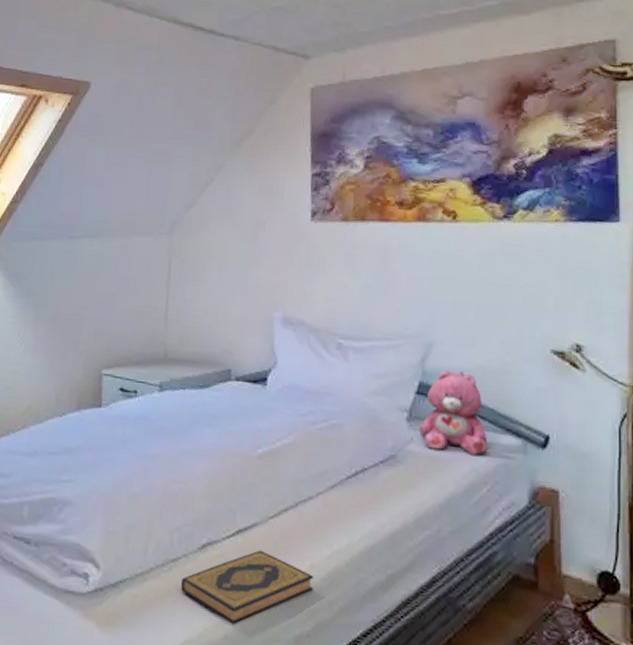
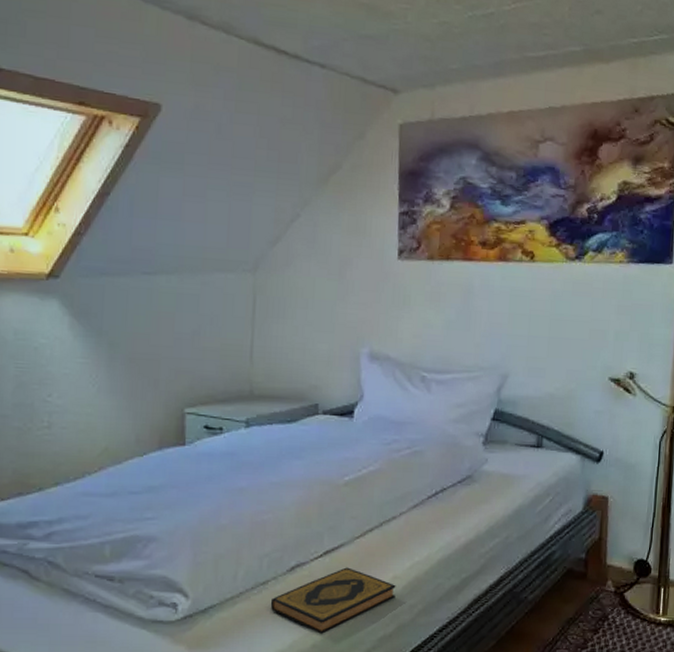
teddy bear: present [419,370,488,456] -> none [493,398,552,472]

